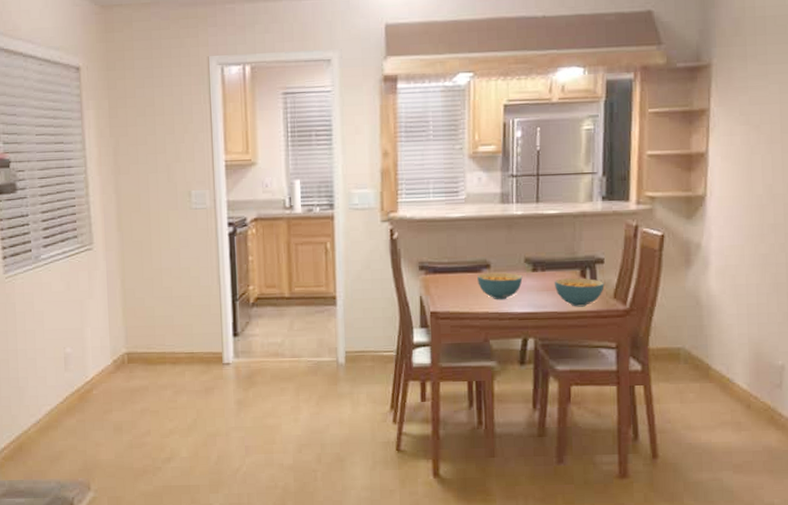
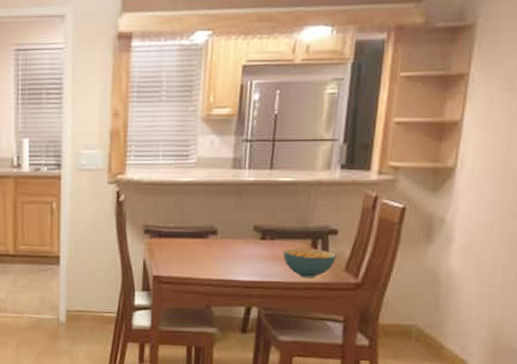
cereal bowl: present [477,272,523,300] -> none [203,239,250,268]

